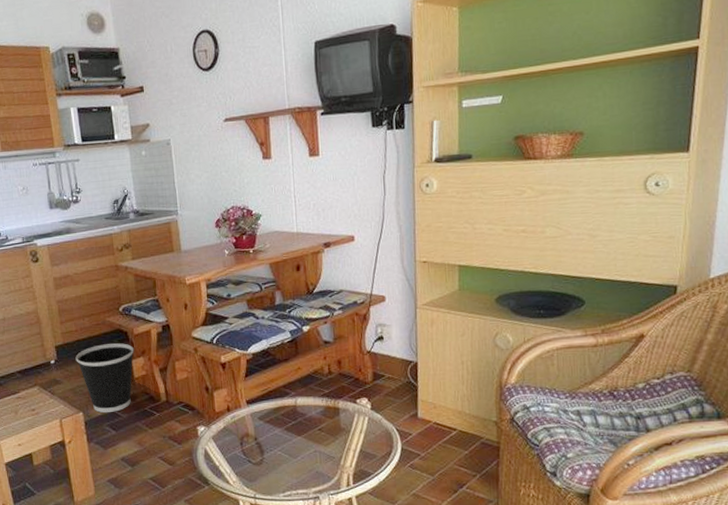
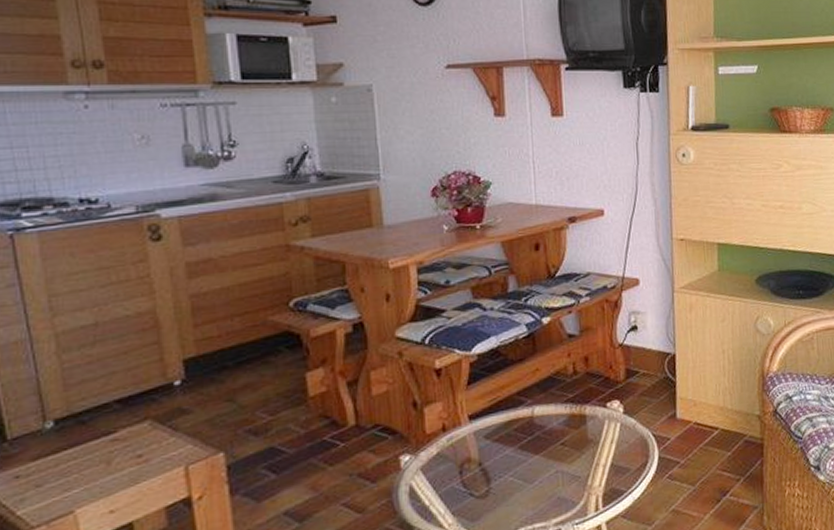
wastebasket: present [75,343,134,413] -> none [216,350,310,450]

